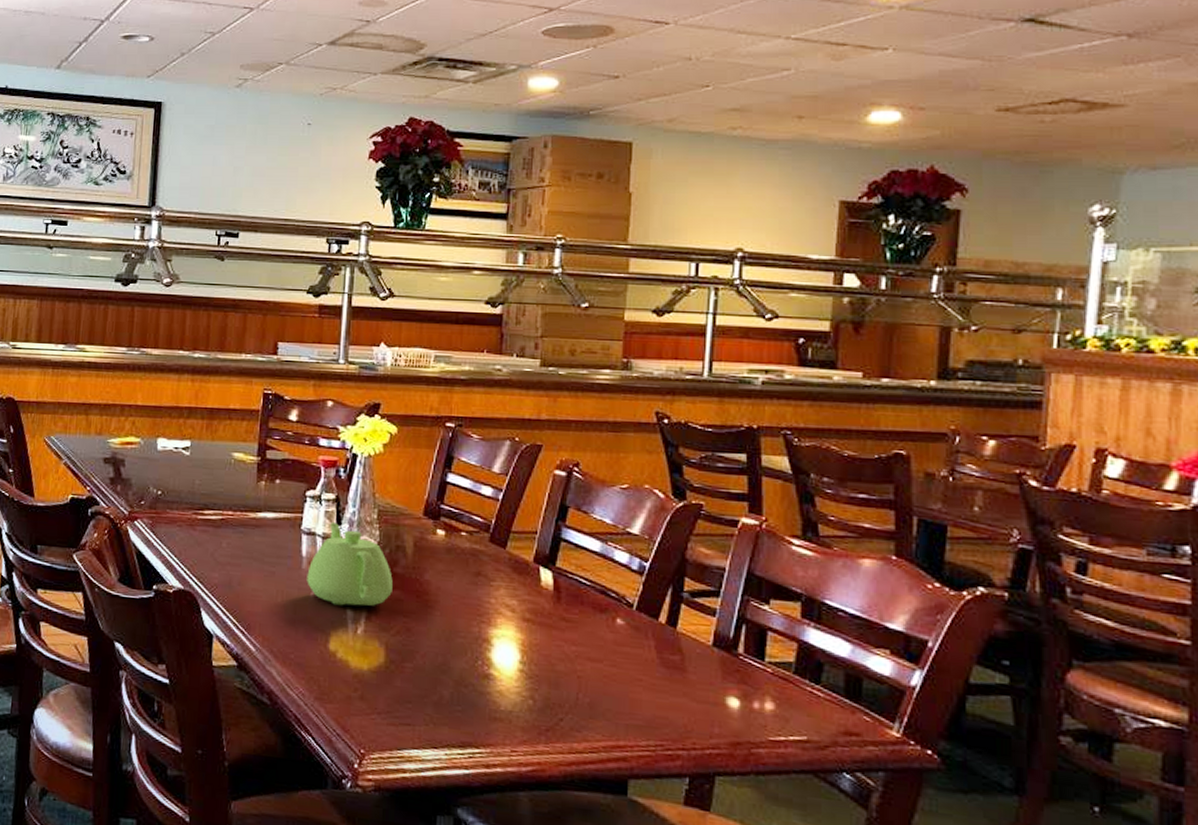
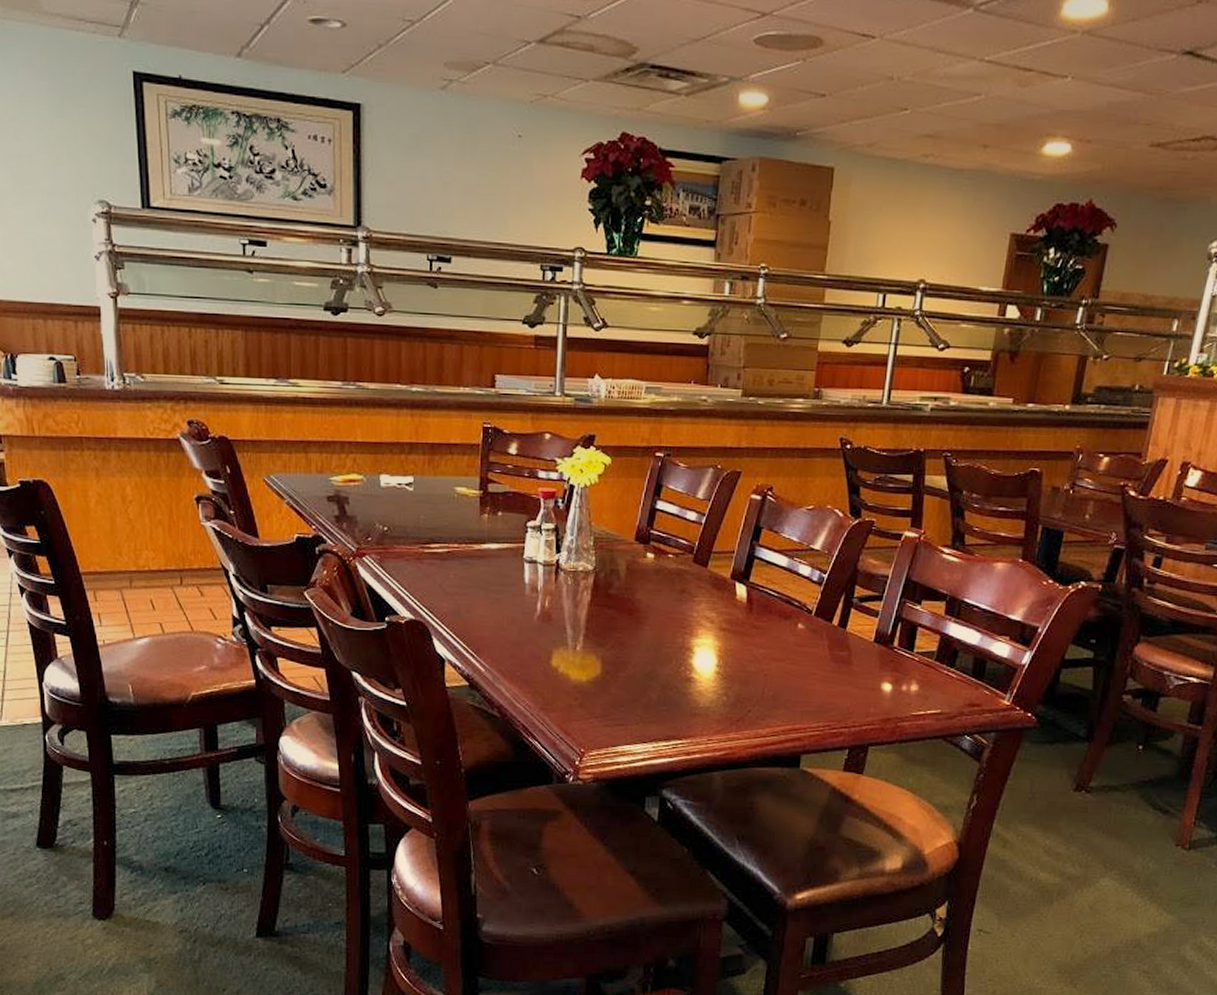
teapot: present [307,521,393,606] -> none [530,549,608,627]

